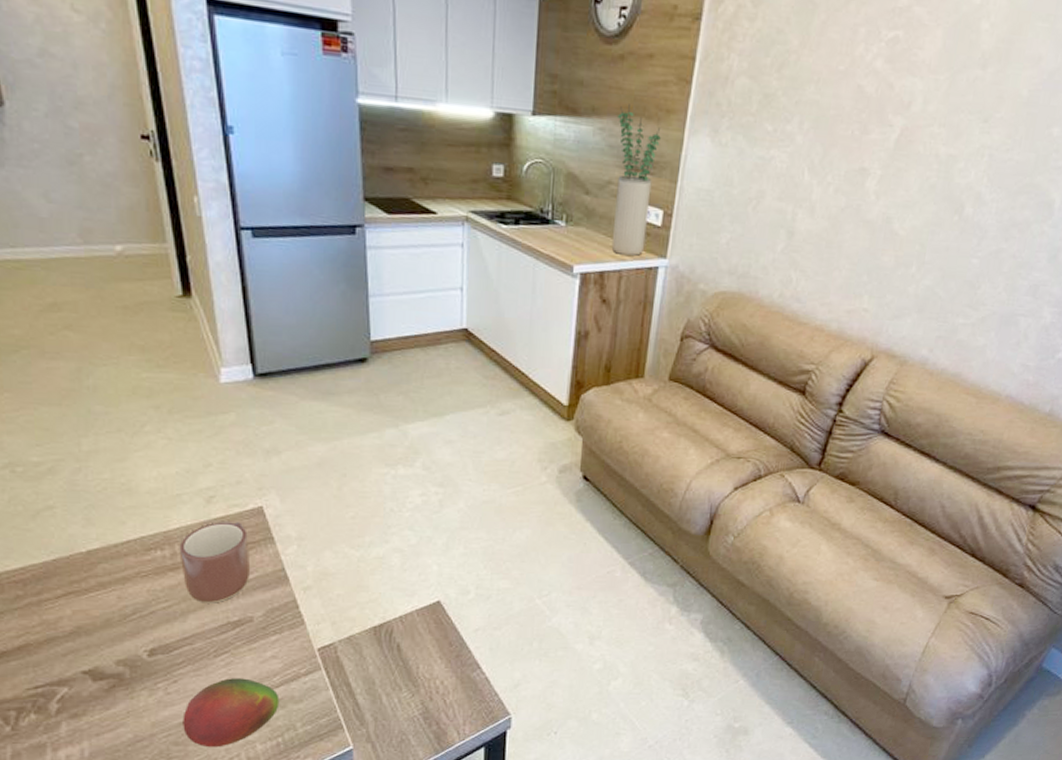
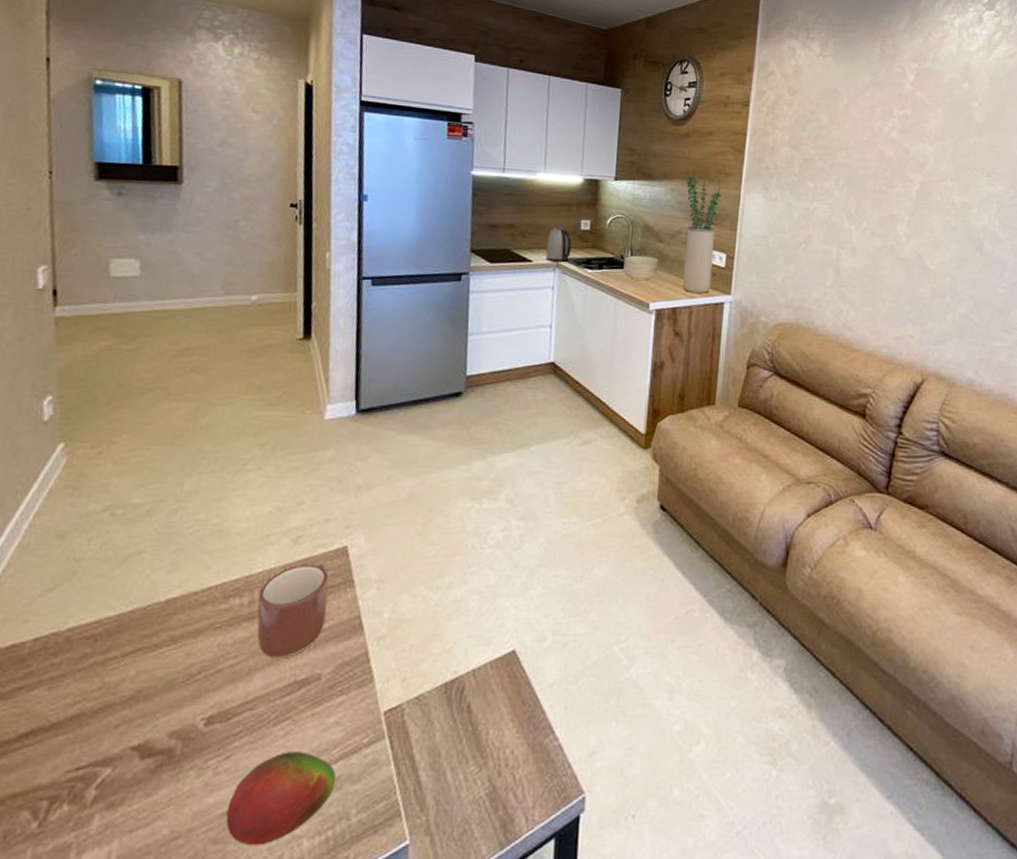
kettle: none [452,171,482,216] -> present [545,226,572,263]
bowl: none [543,209,585,240] -> present [623,255,659,281]

